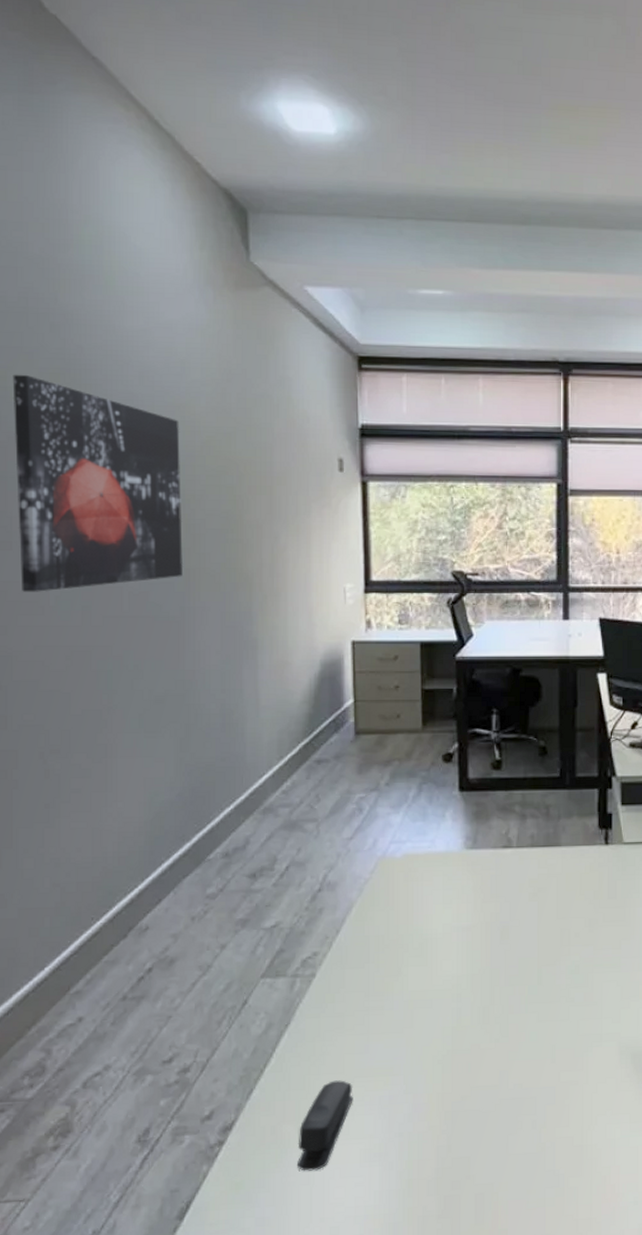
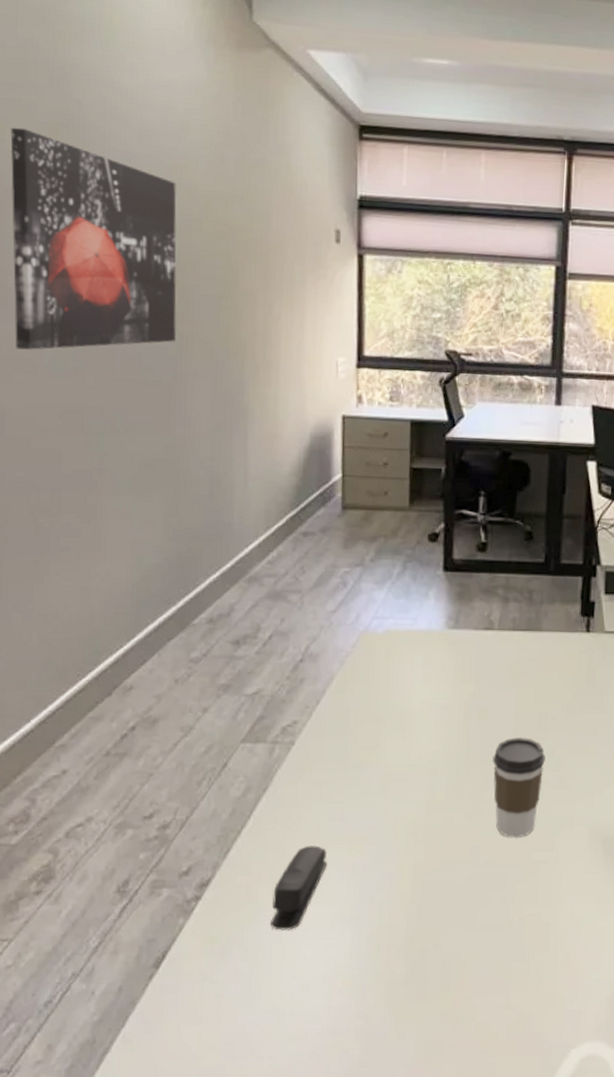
coffee cup: none [517,955,570,1059] -> present [493,737,545,838]

